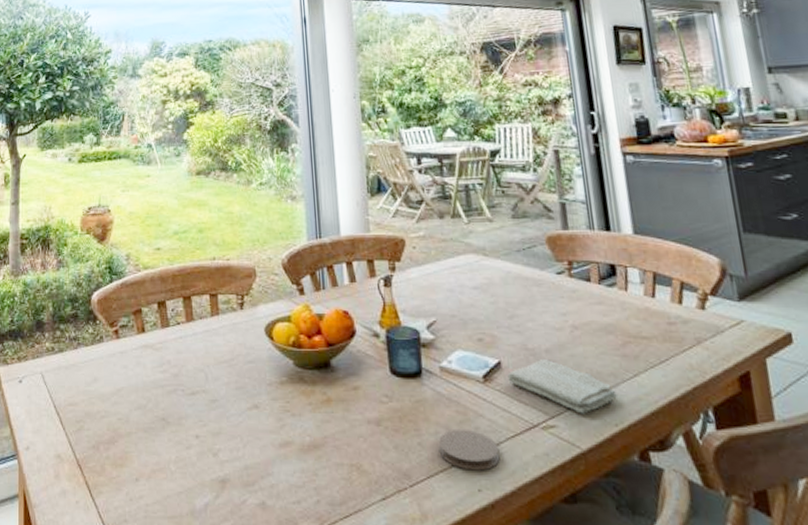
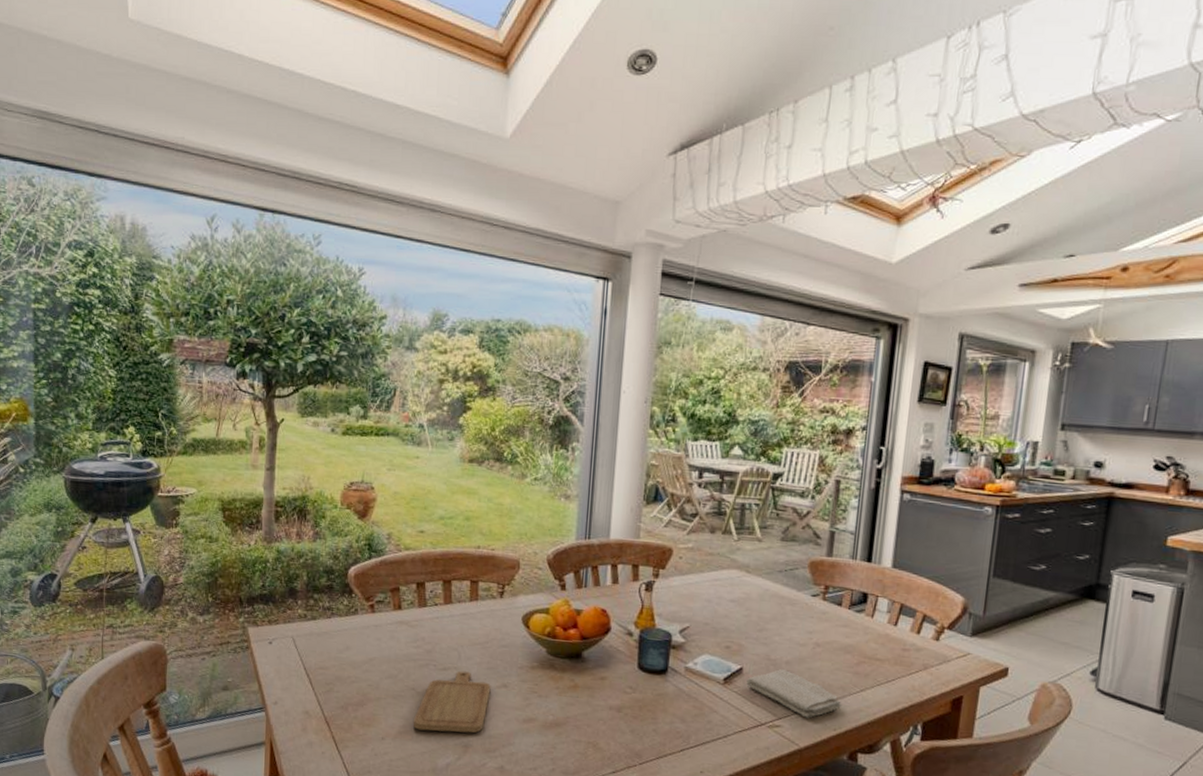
chopping board: none [167,394,242,467] -> present [414,671,491,733]
coaster: present [438,430,500,471] -> none [671,721,726,757]

